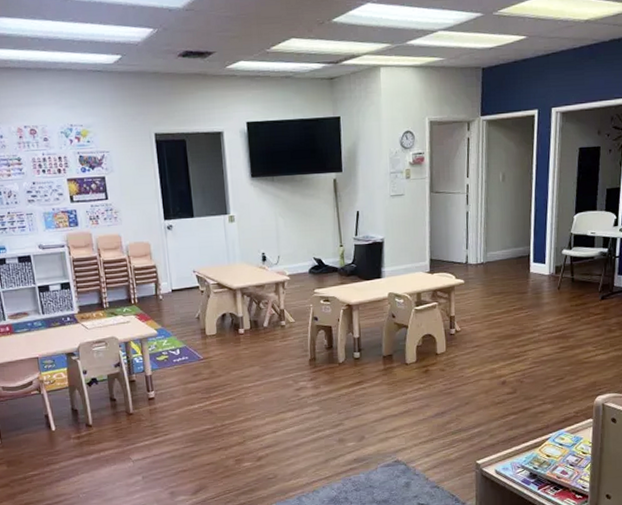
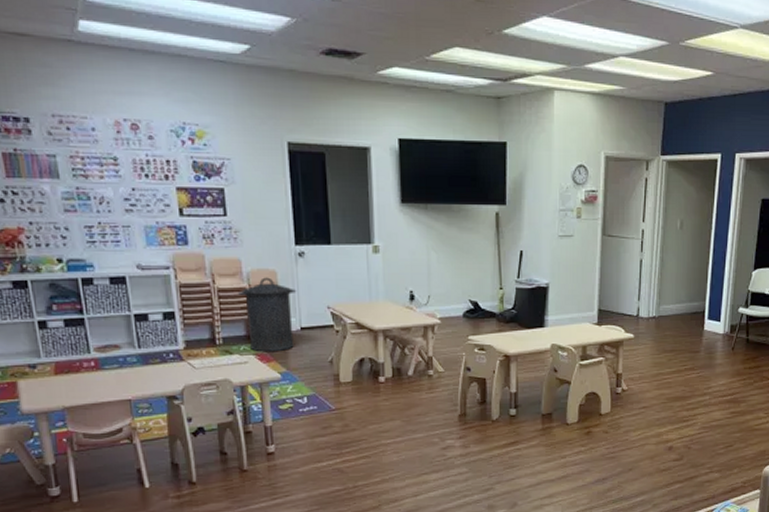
trash can: none [119,249,168,313] -> present [237,277,297,352]

